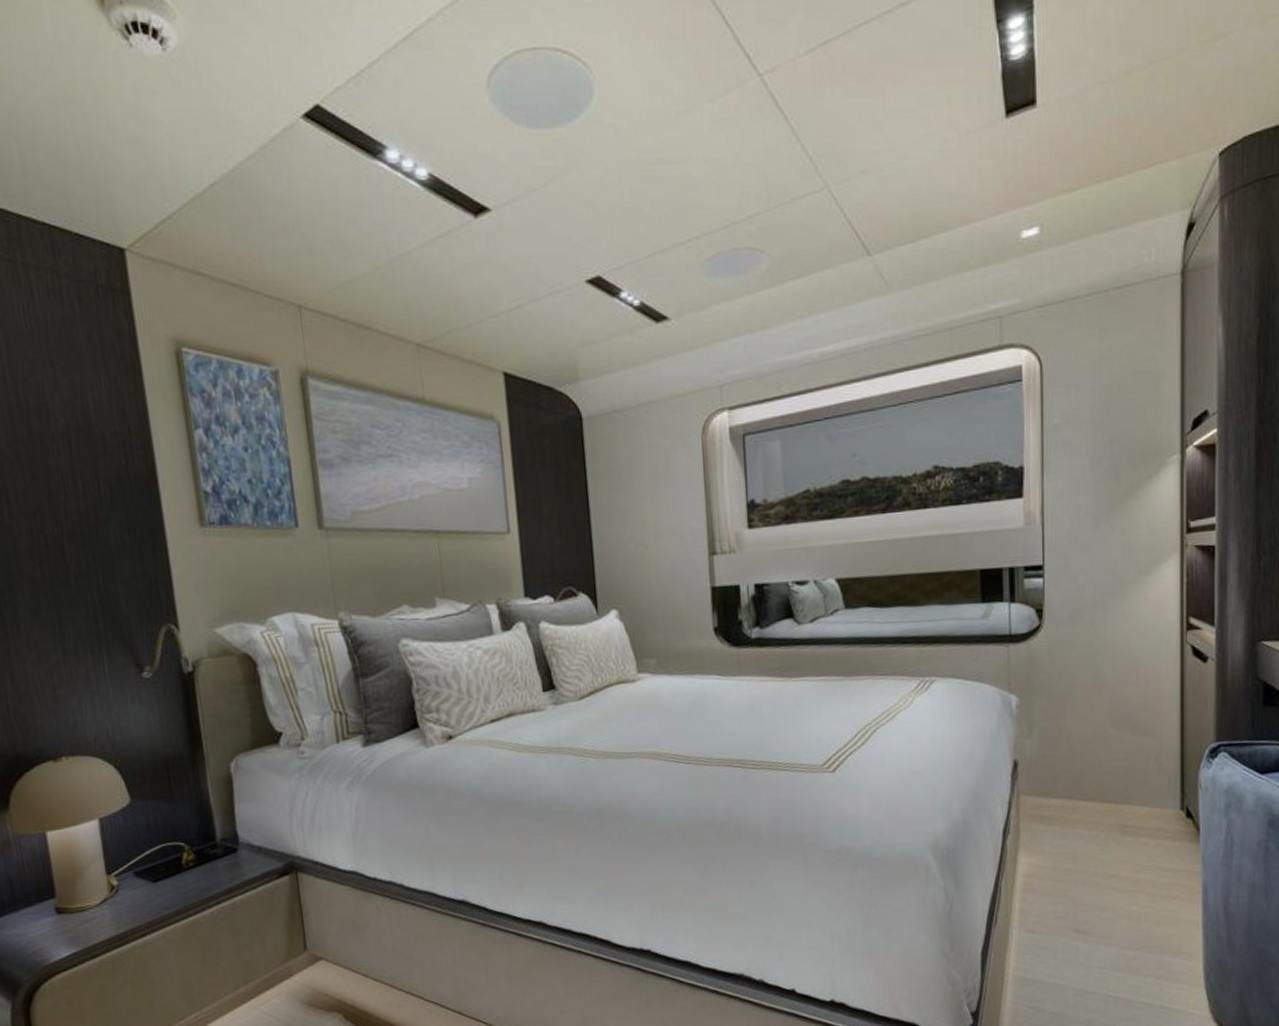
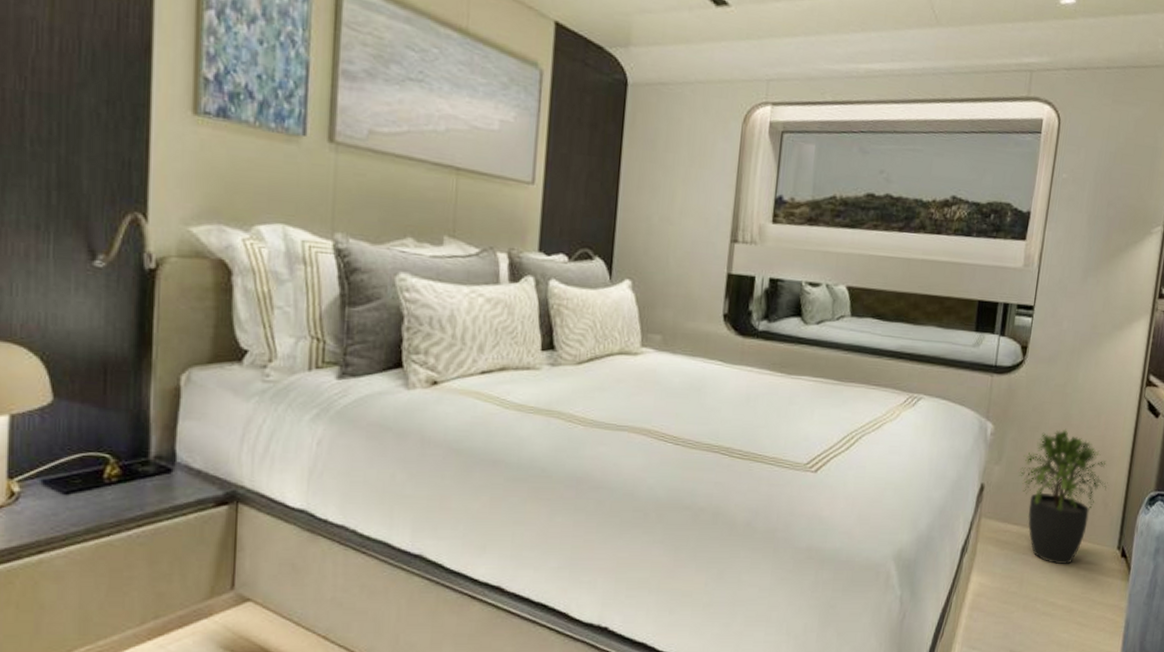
potted plant: none [1054,689,1158,835] -> present [1019,428,1108,565]

